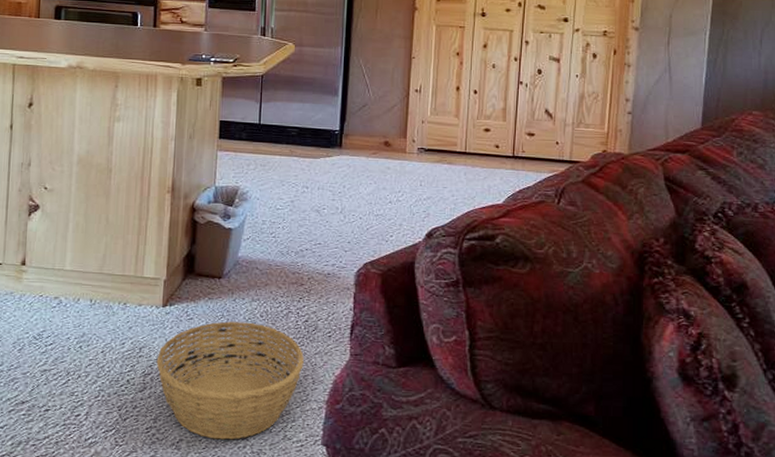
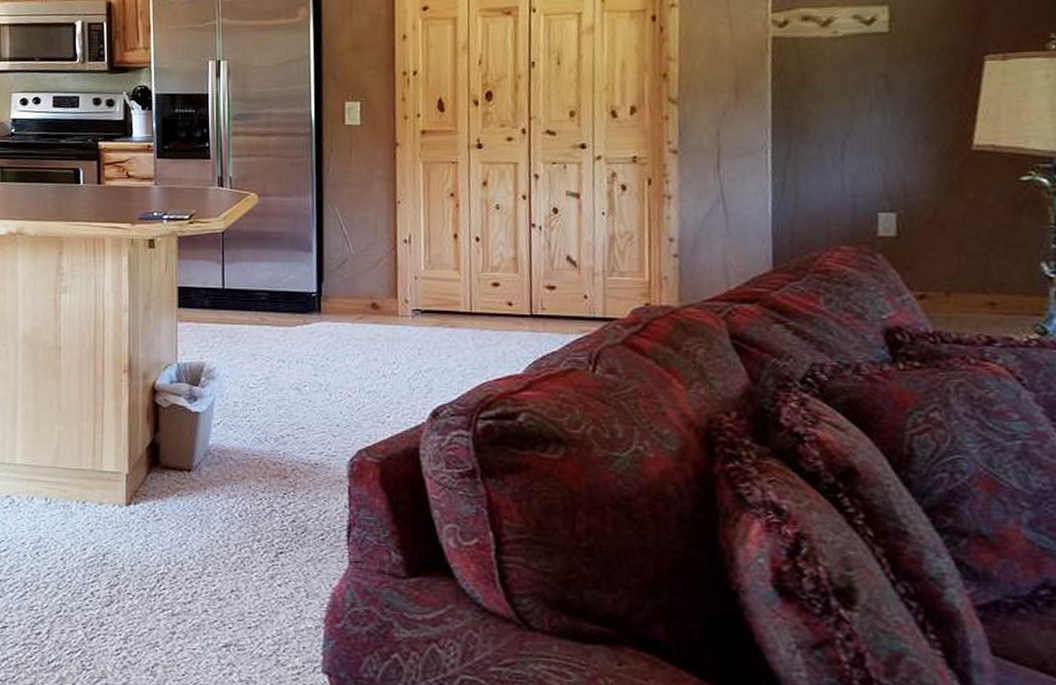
basket: present [156,321,304,440] -> none [123,522,294,665]

